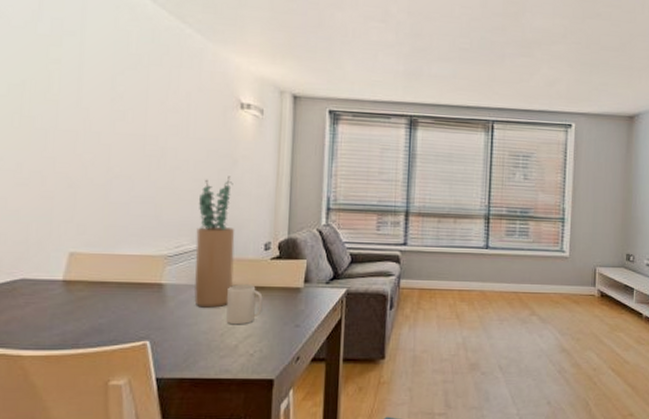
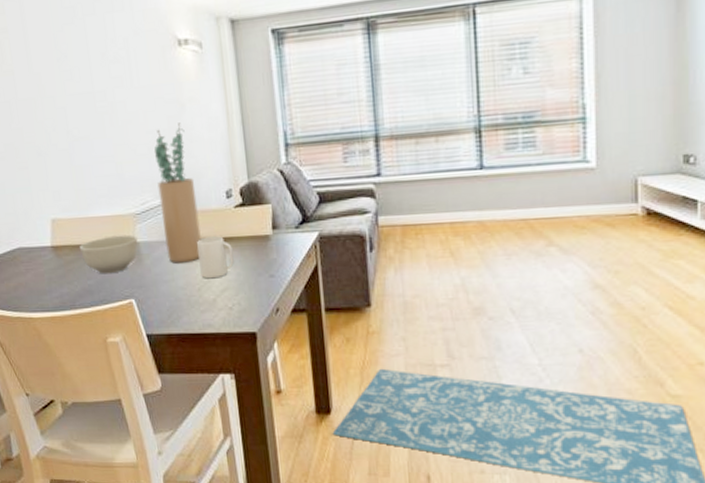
bowl: none [97,275,165,314] -> present [80,234,138,274]

